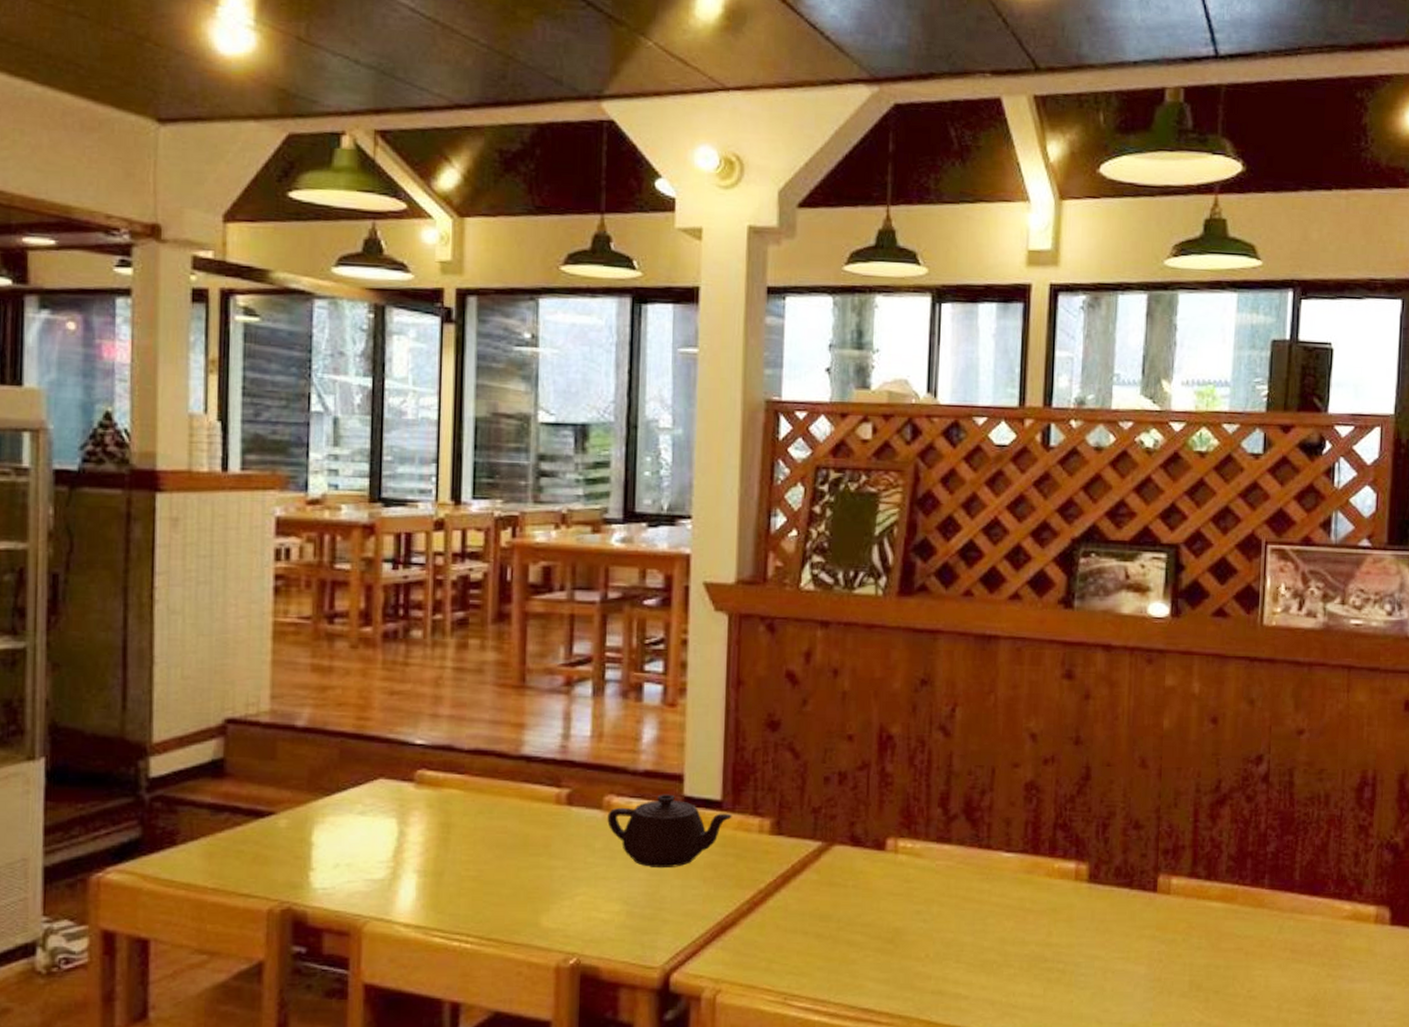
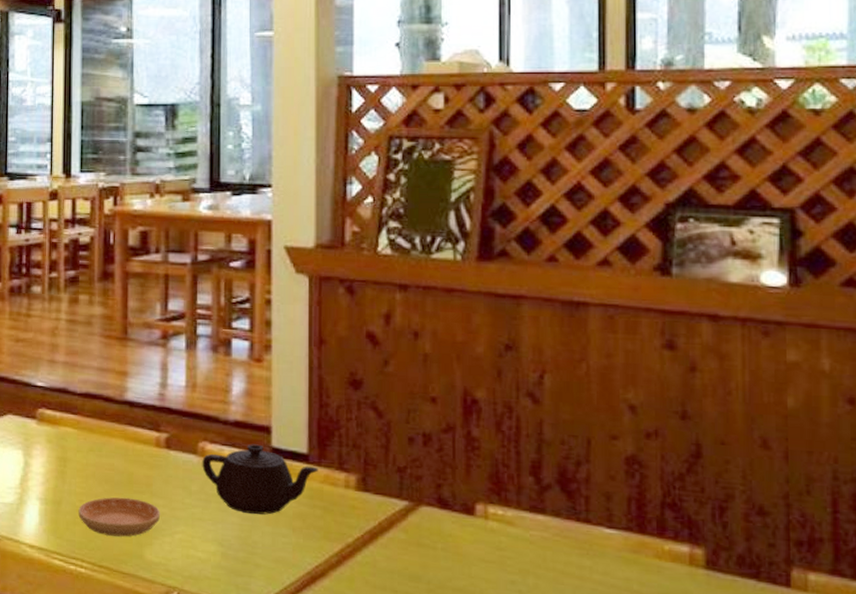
saucer: none [464,862,560,905] -> present [78,497,161,537]

